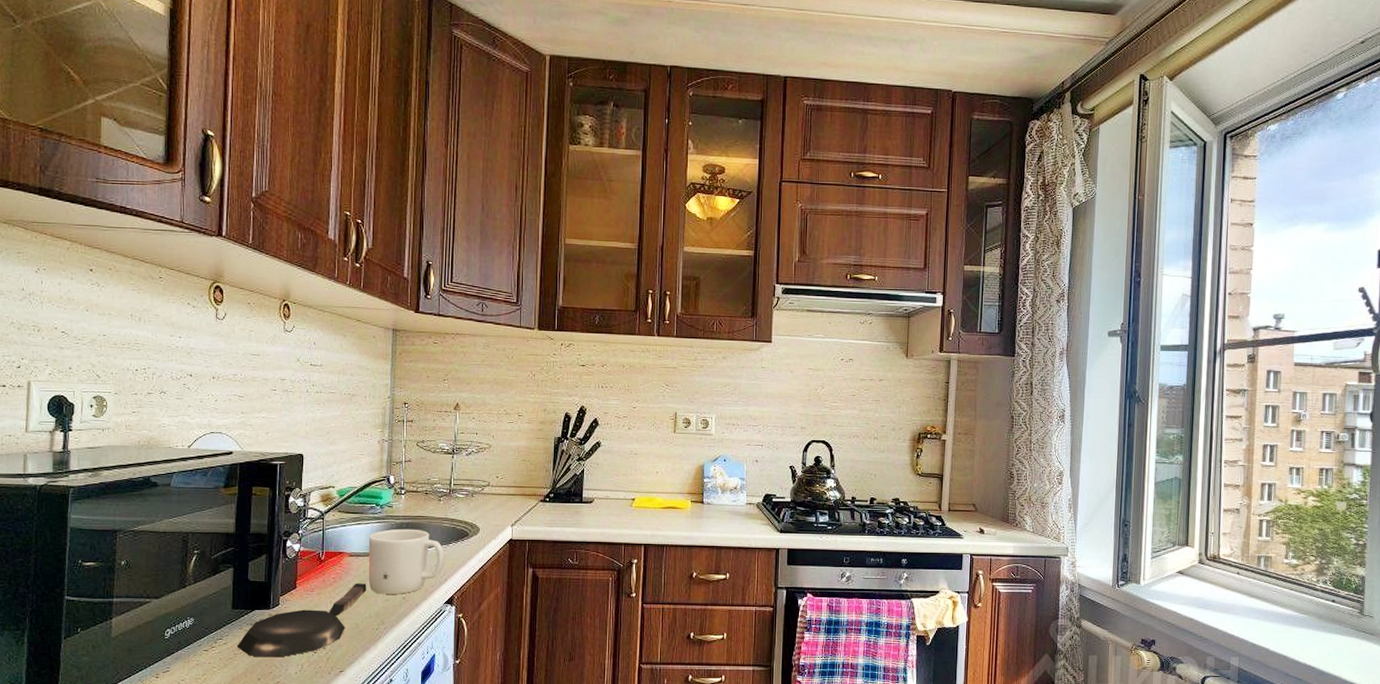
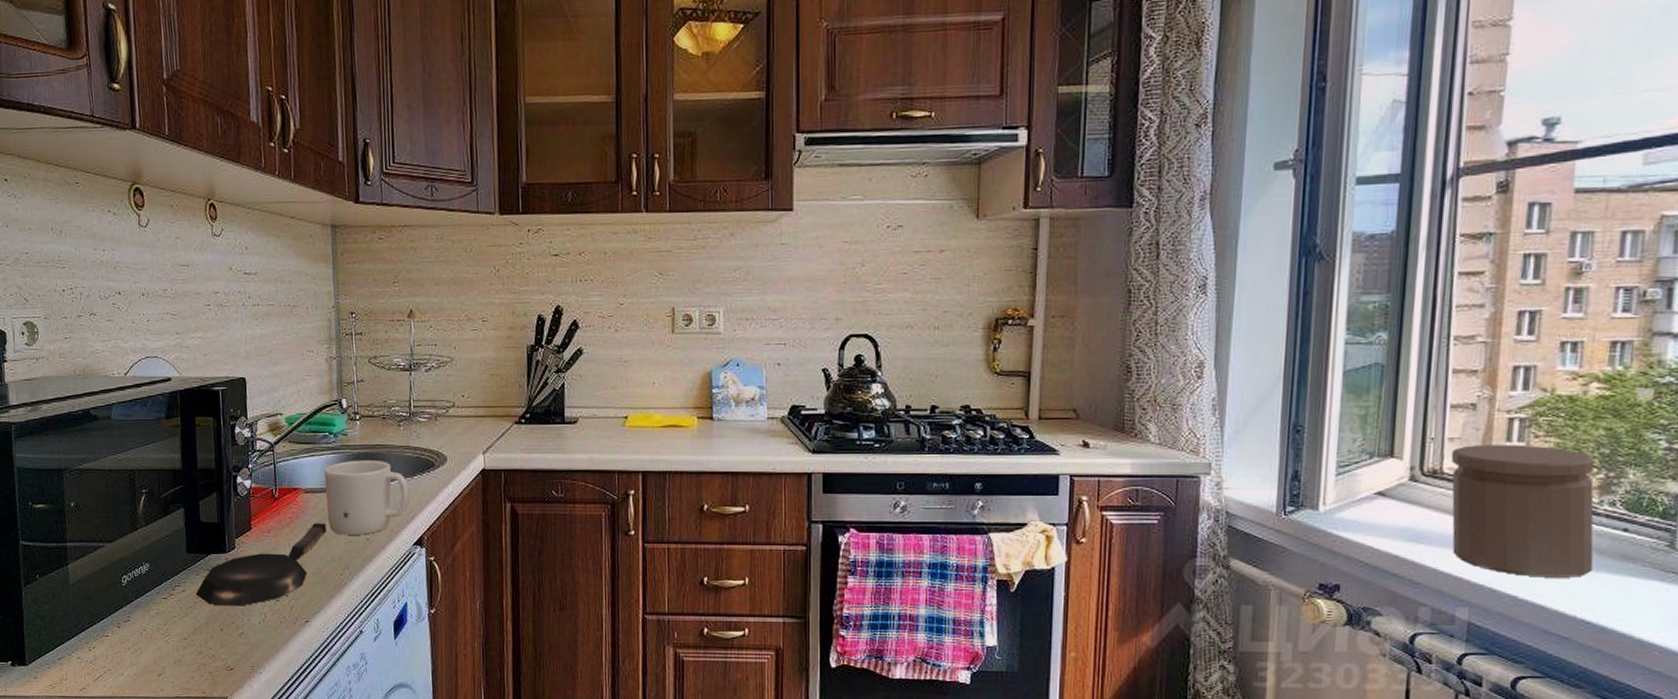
jar: none [1224,538,1315,635] -> present [1451,445,1595,578]

